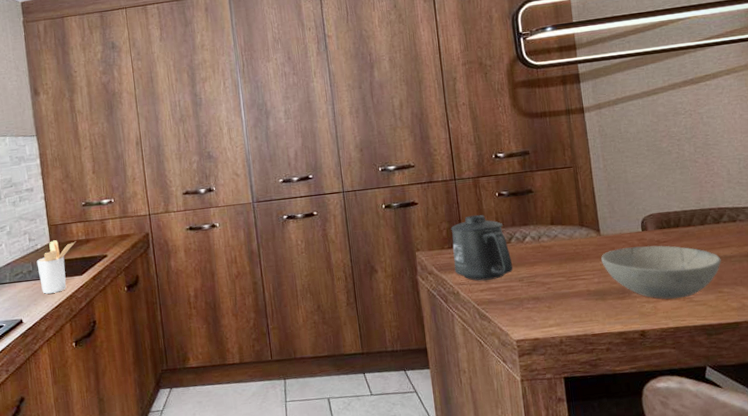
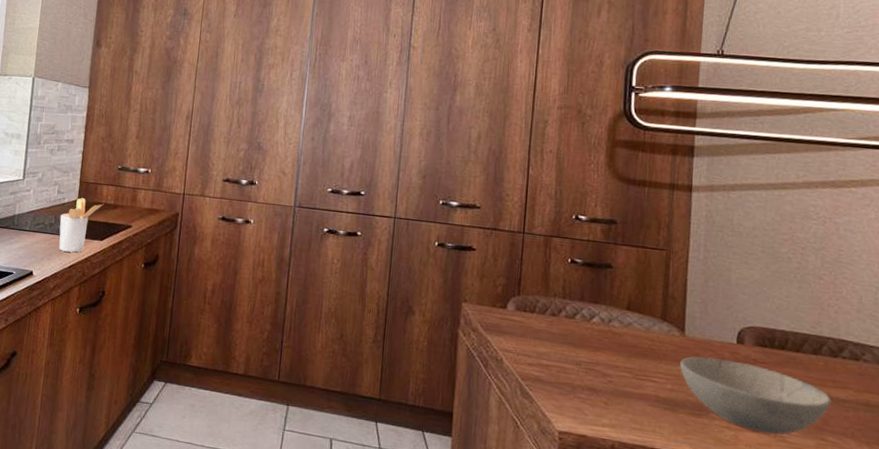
mug: present [451,214,513,281] -> none [502,276,572,356]

